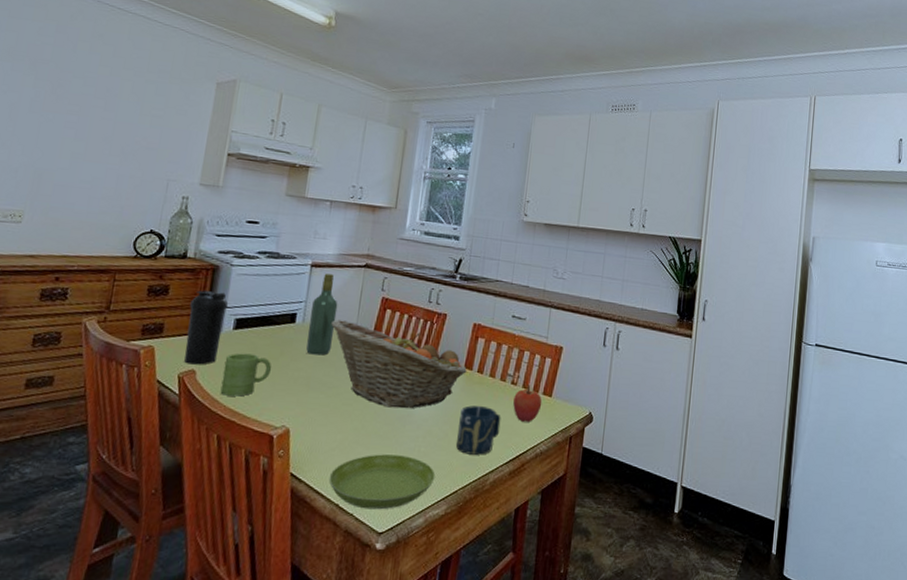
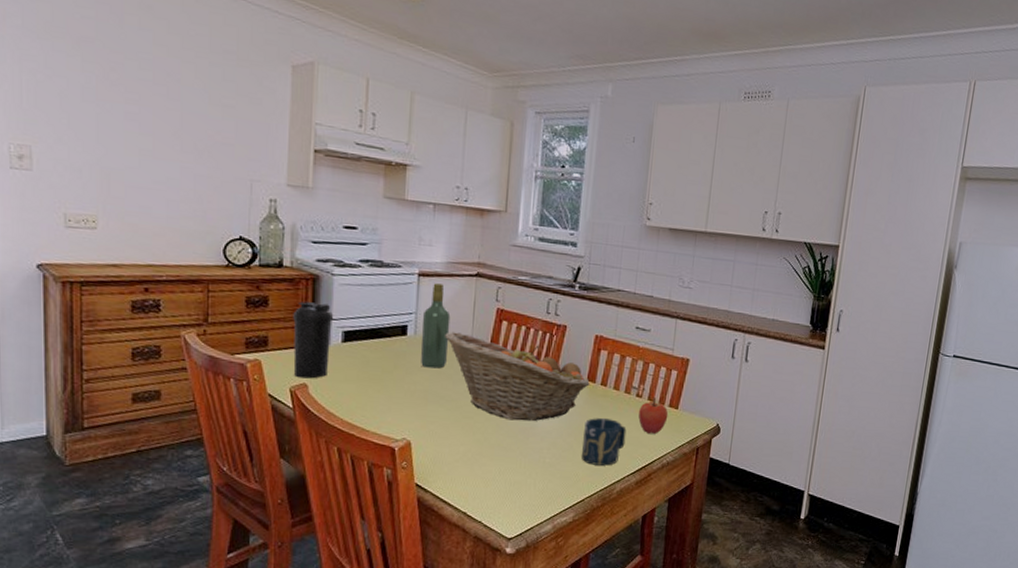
mug: present [220,353,272,397] -> none [335,366,387,410]
saucer: present [328,454,436,510] -> none [454,465,562,517]

